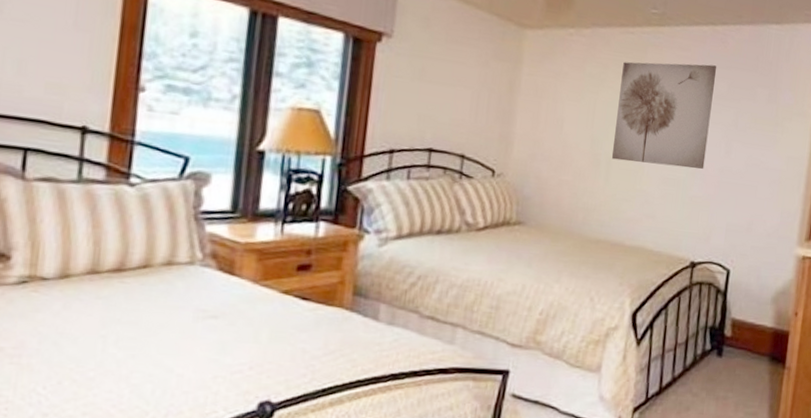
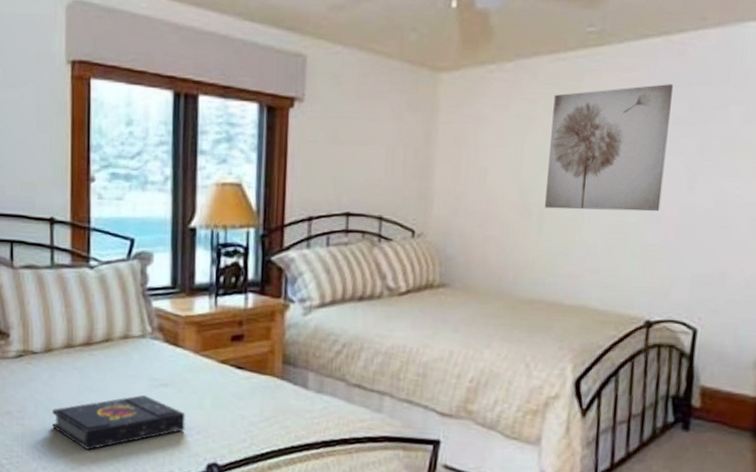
book: none [60,327,237,391] -> present [52,394,185,450]

